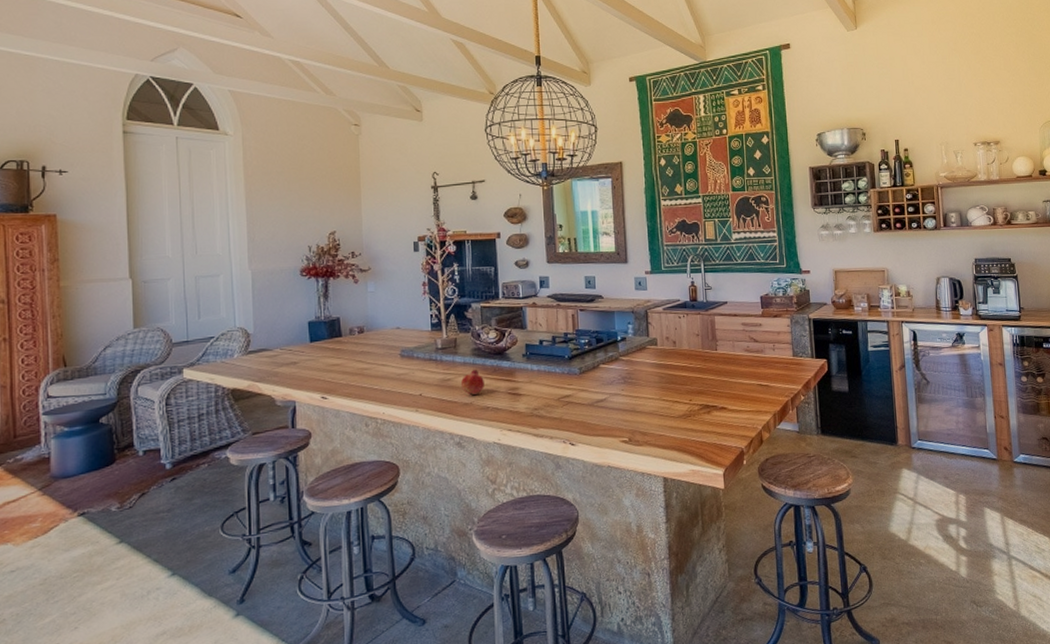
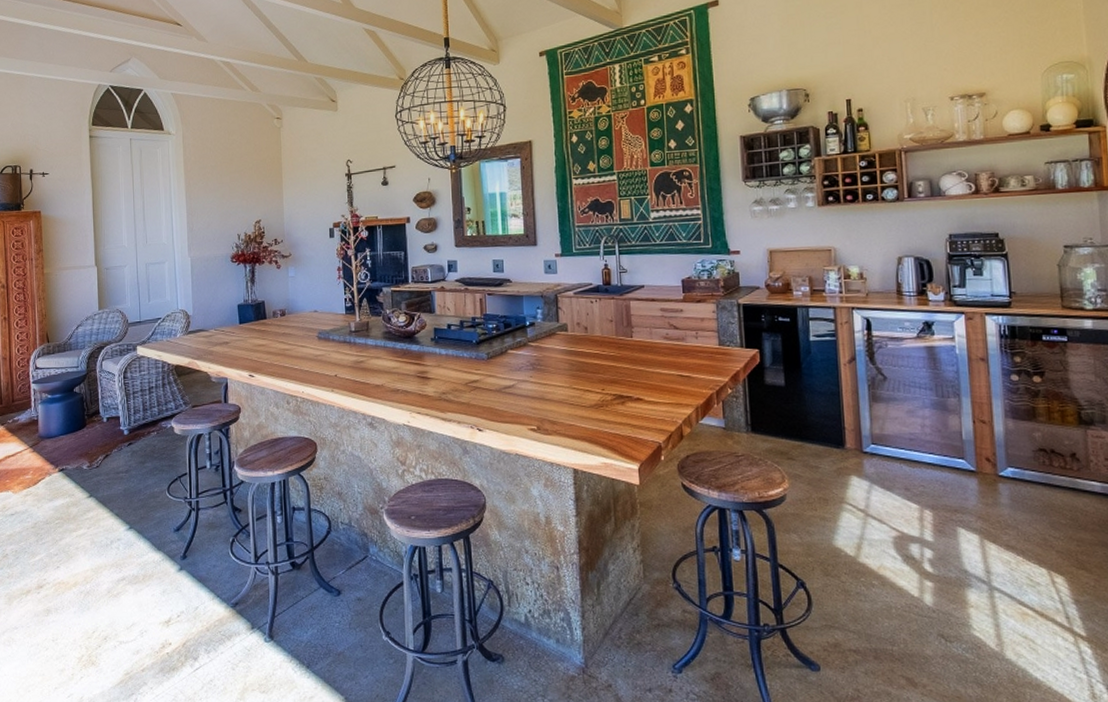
fruit: present [460,369,484,396] -> none [372,352,395,378]

